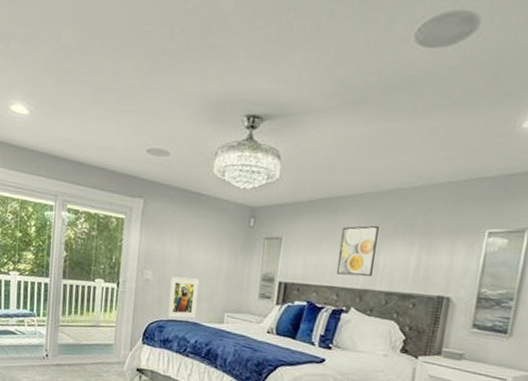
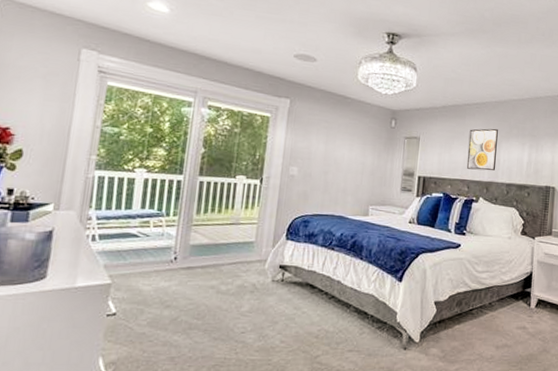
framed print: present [167,276,200,319] -> none [312,172,345,213]

